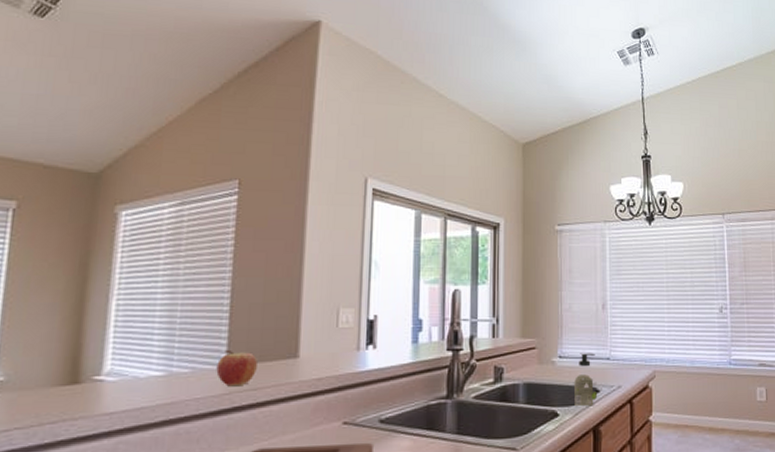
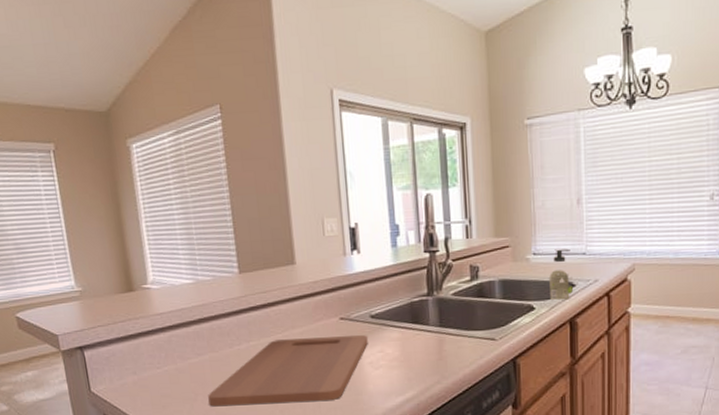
fruit: present [216,349,257,387] -> none [231,259,263,291]

